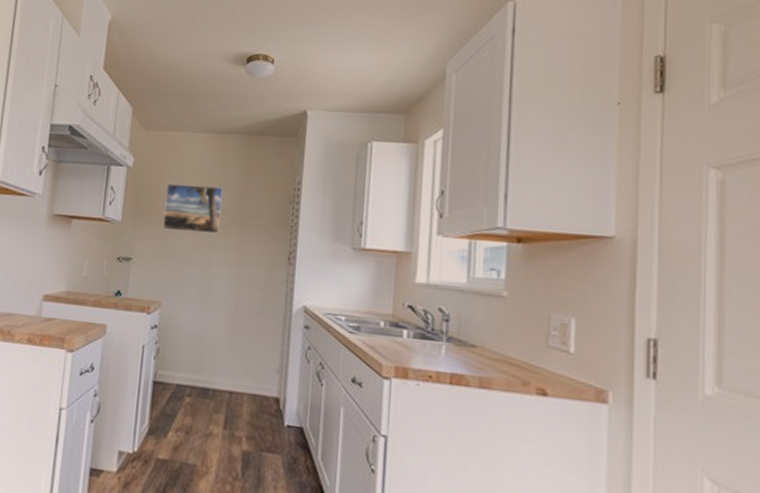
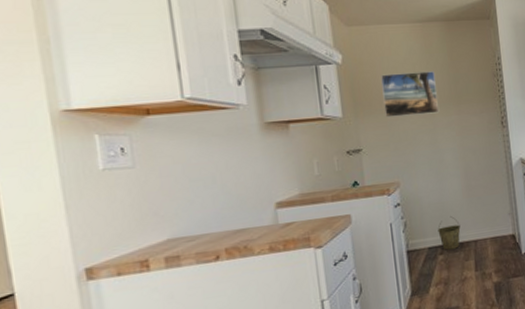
bucket: none [190,355,217,395] -> present [437,216,461,250]

